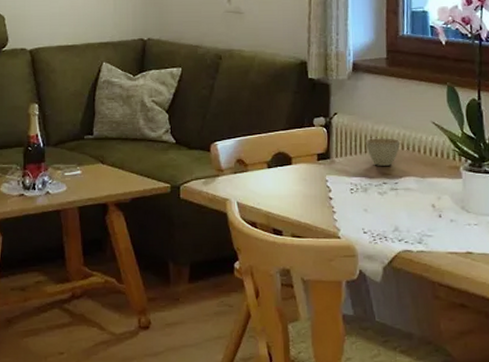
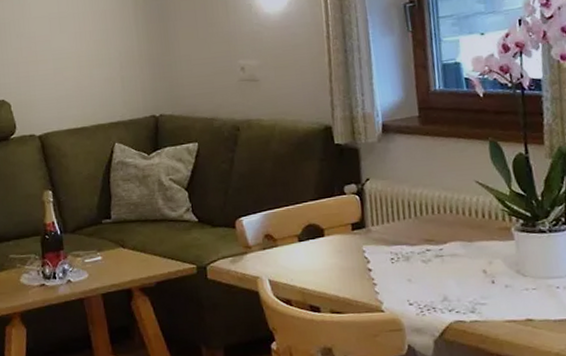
cup: present [366,138,401,166] -> none [403,201,442,232]

